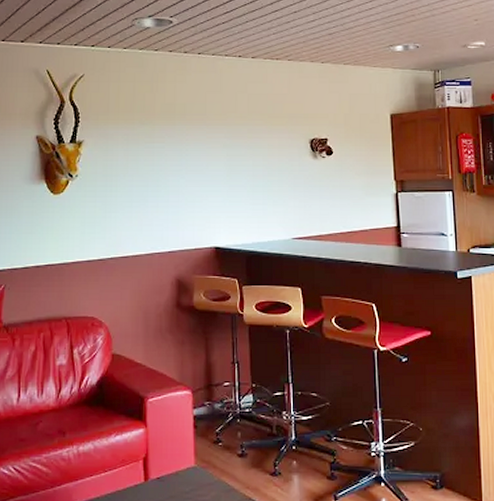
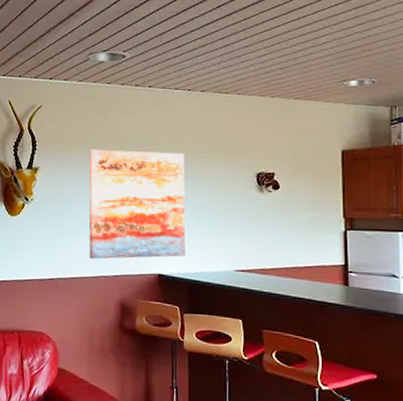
wall art: none [137,119,242,235] -> present [88,149,186,259]

